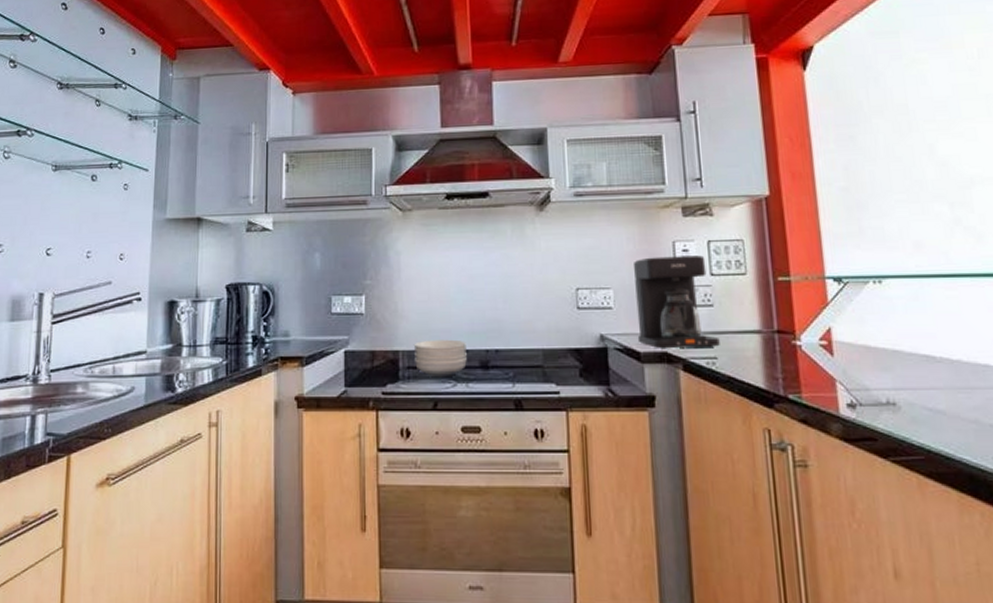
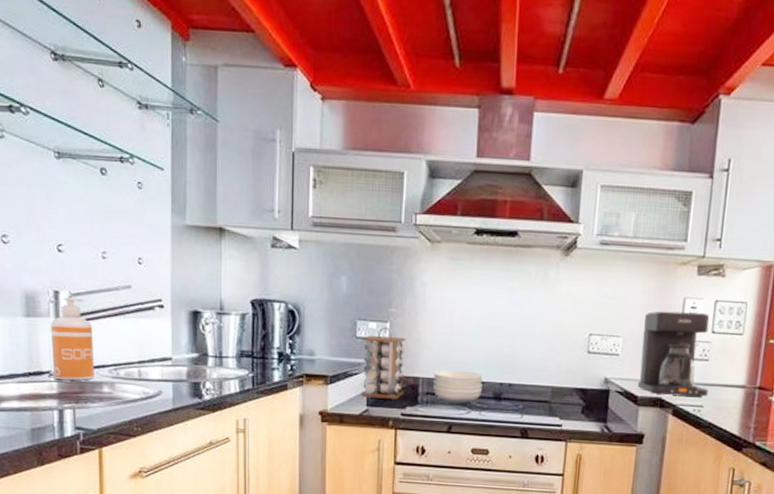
soap dispenser: none [30,298,72,384] -> present [50,297,94,381]
spice rack: none [337,299,384,379] -> present [361,326,406,400]

